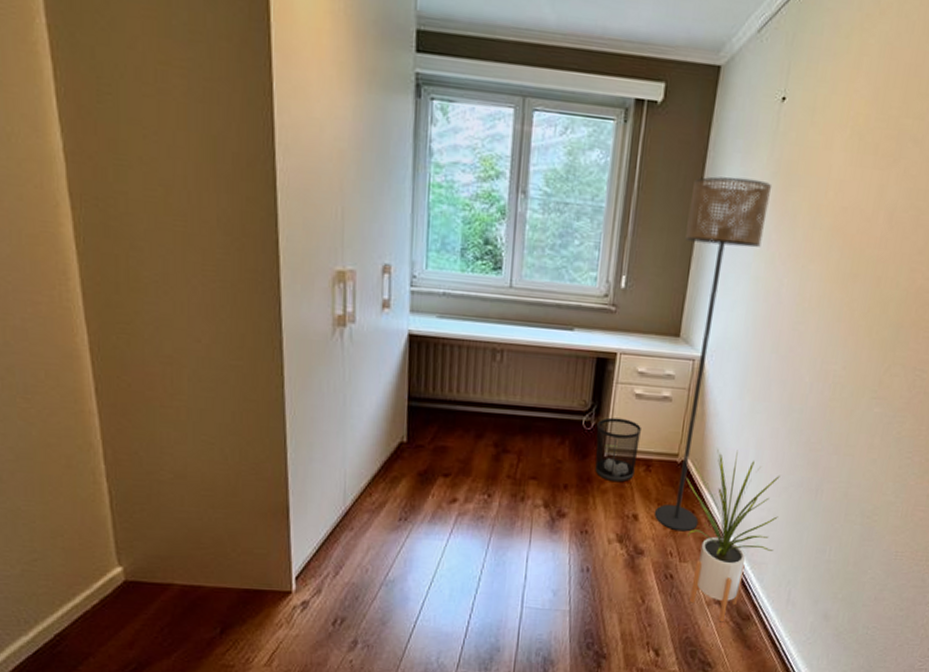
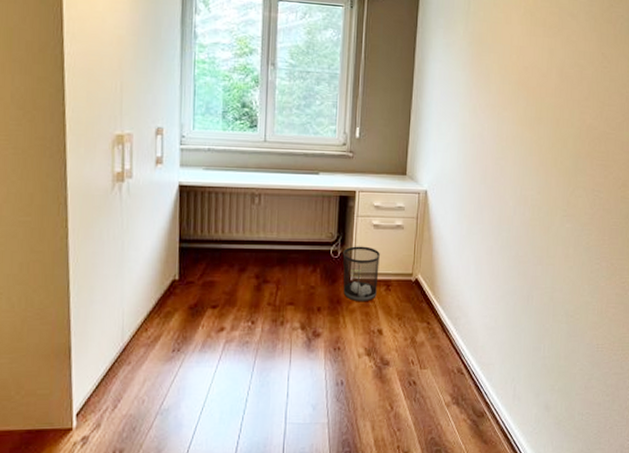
floor lamp: present [655,176,772,532] -> none [396,47,469,342]
house plant: present [686,450,780,623] -> none [421,266,499,421]

